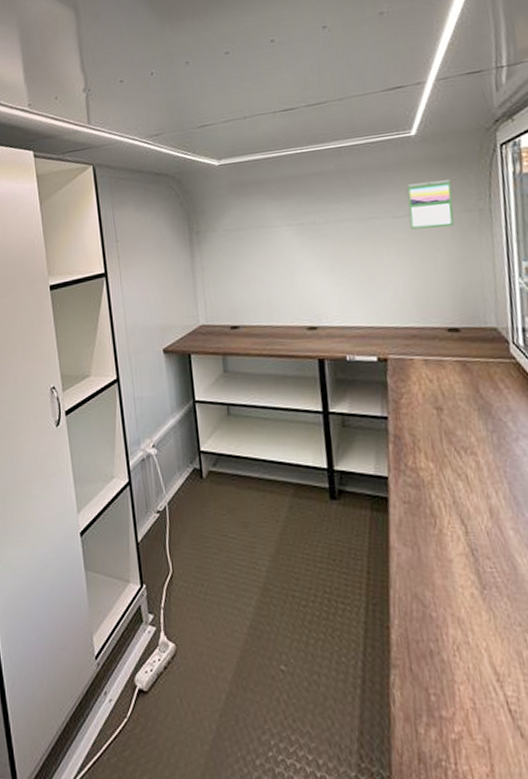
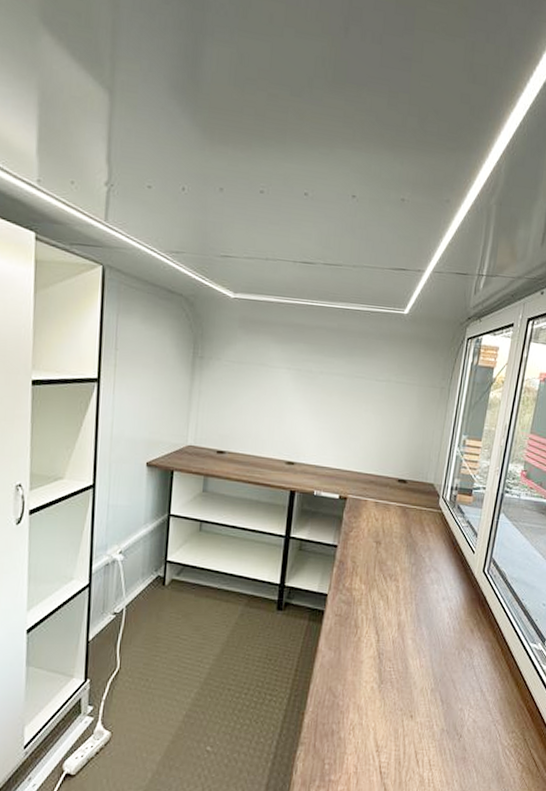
calendar: present [407,180,454,230] -> none [387,355,426,397]

